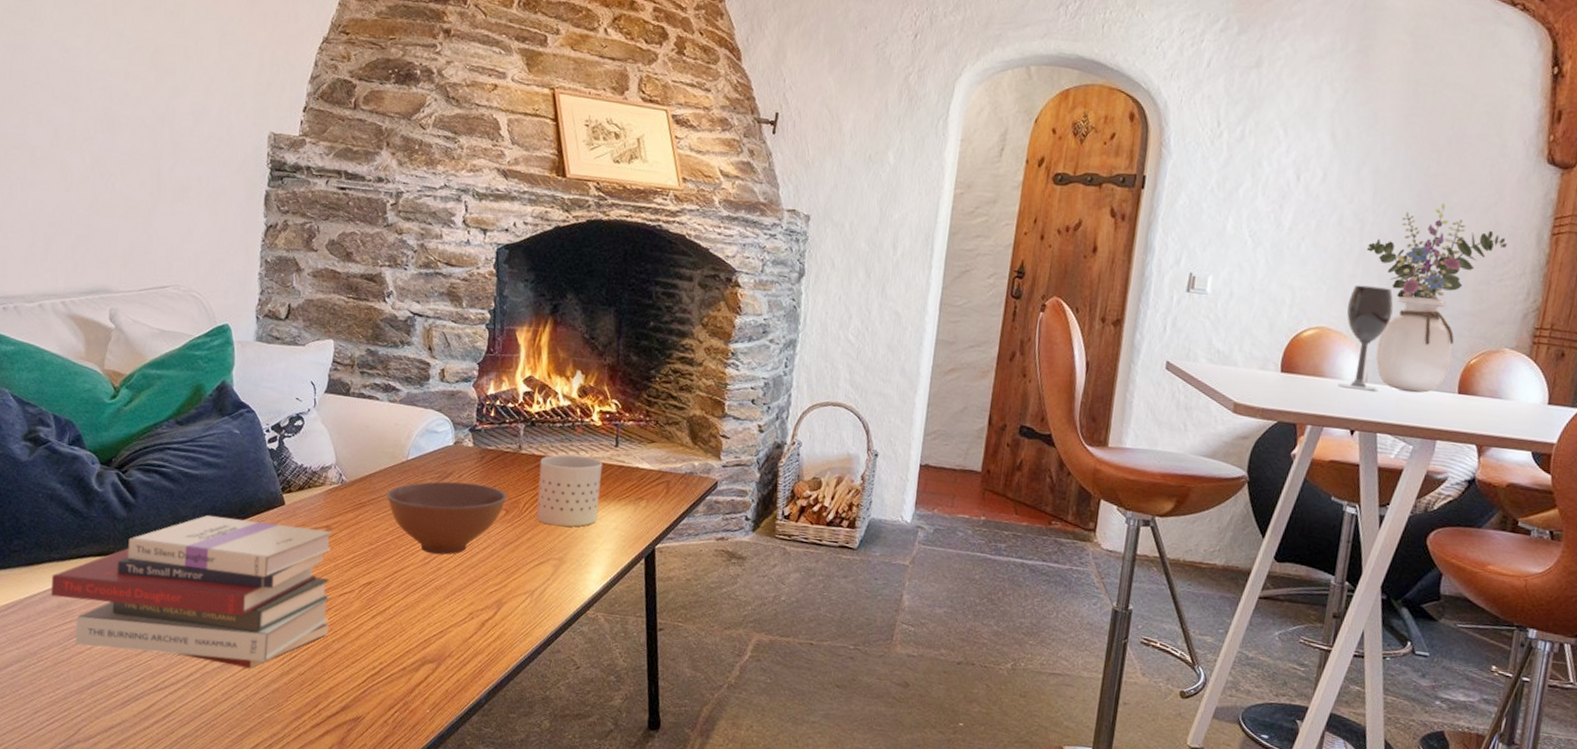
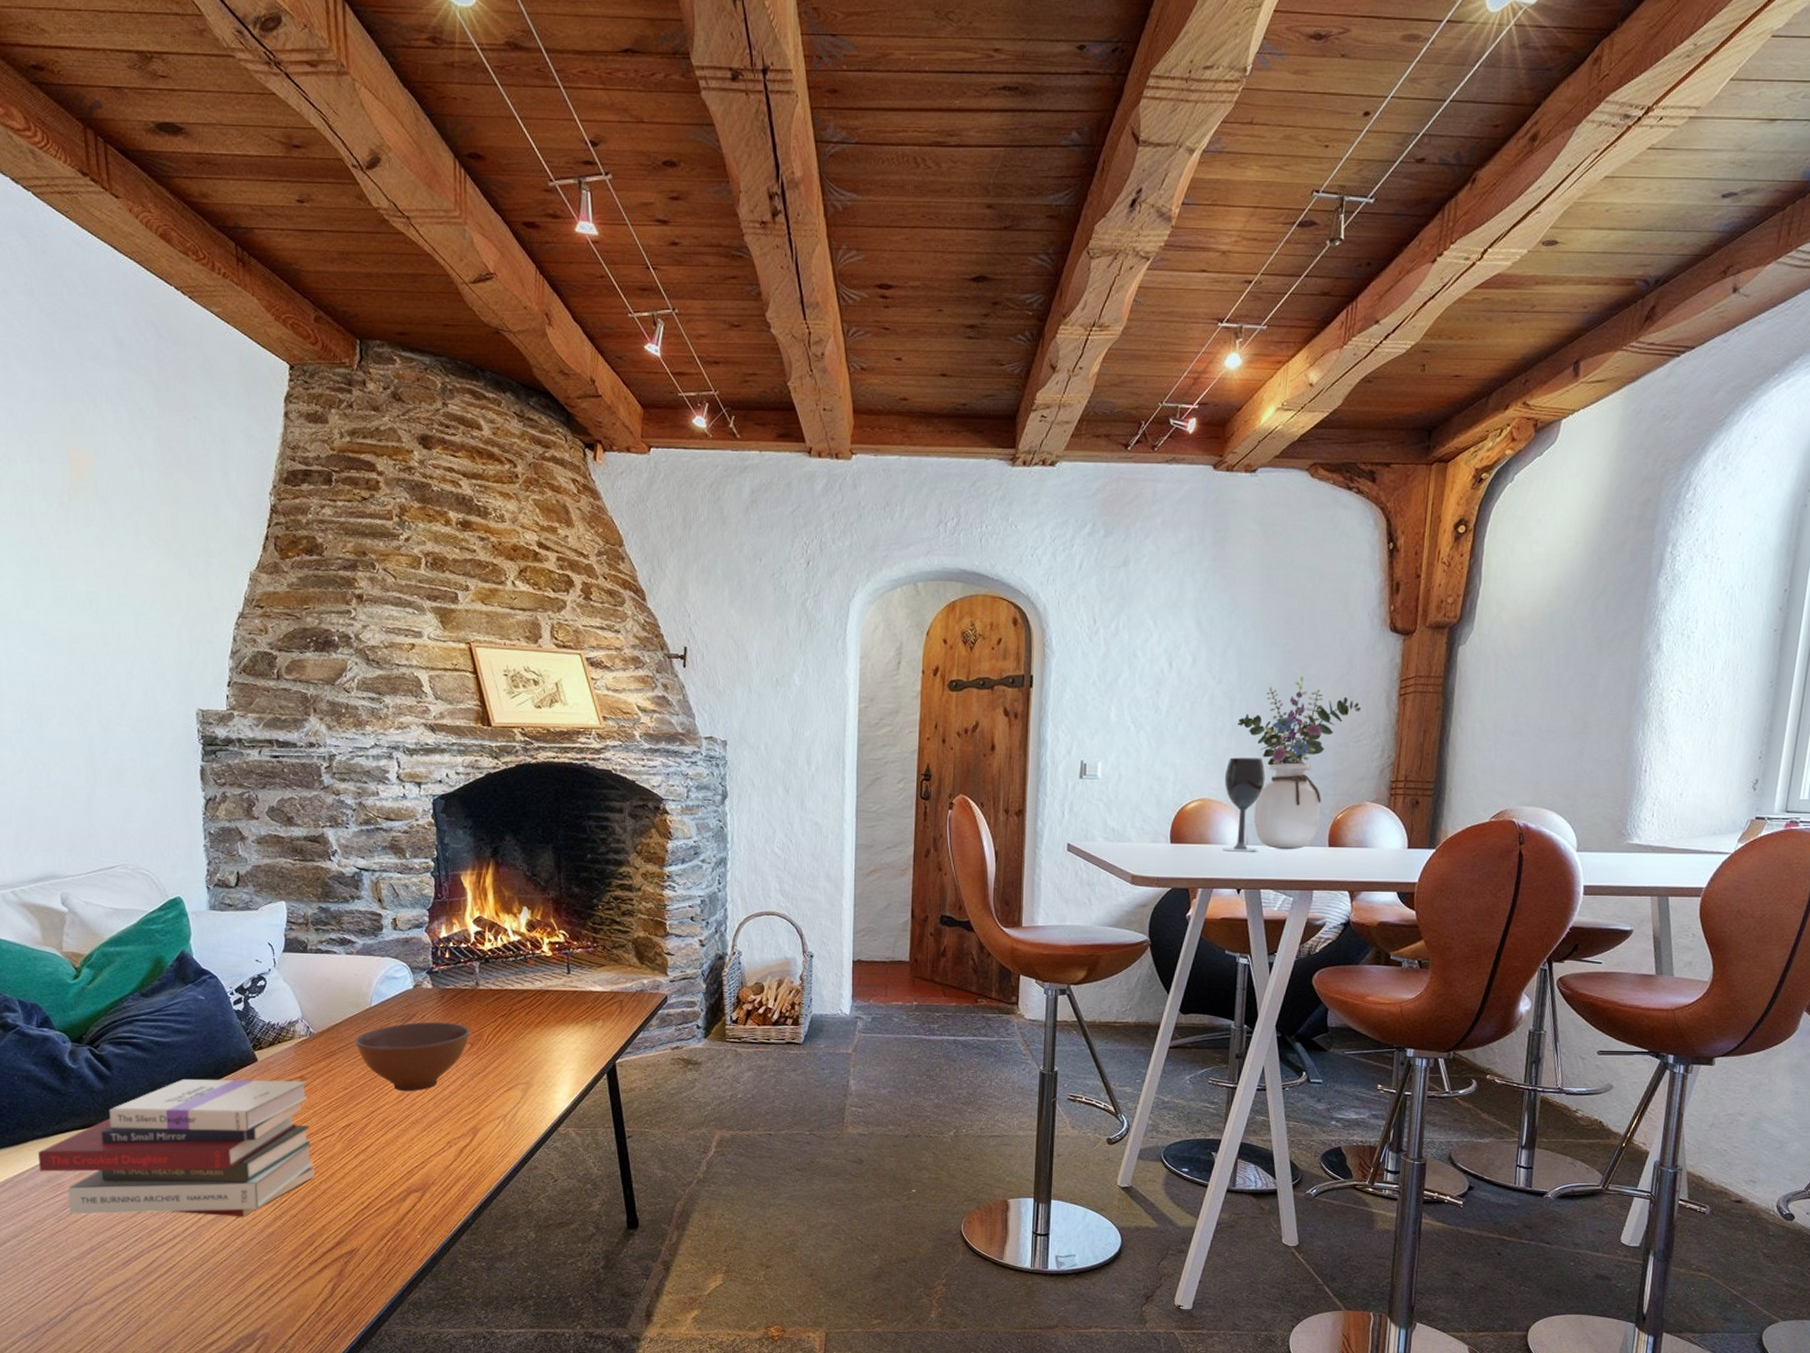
mug: present [536,454,603,527] -> none [498,985,558,1053]

